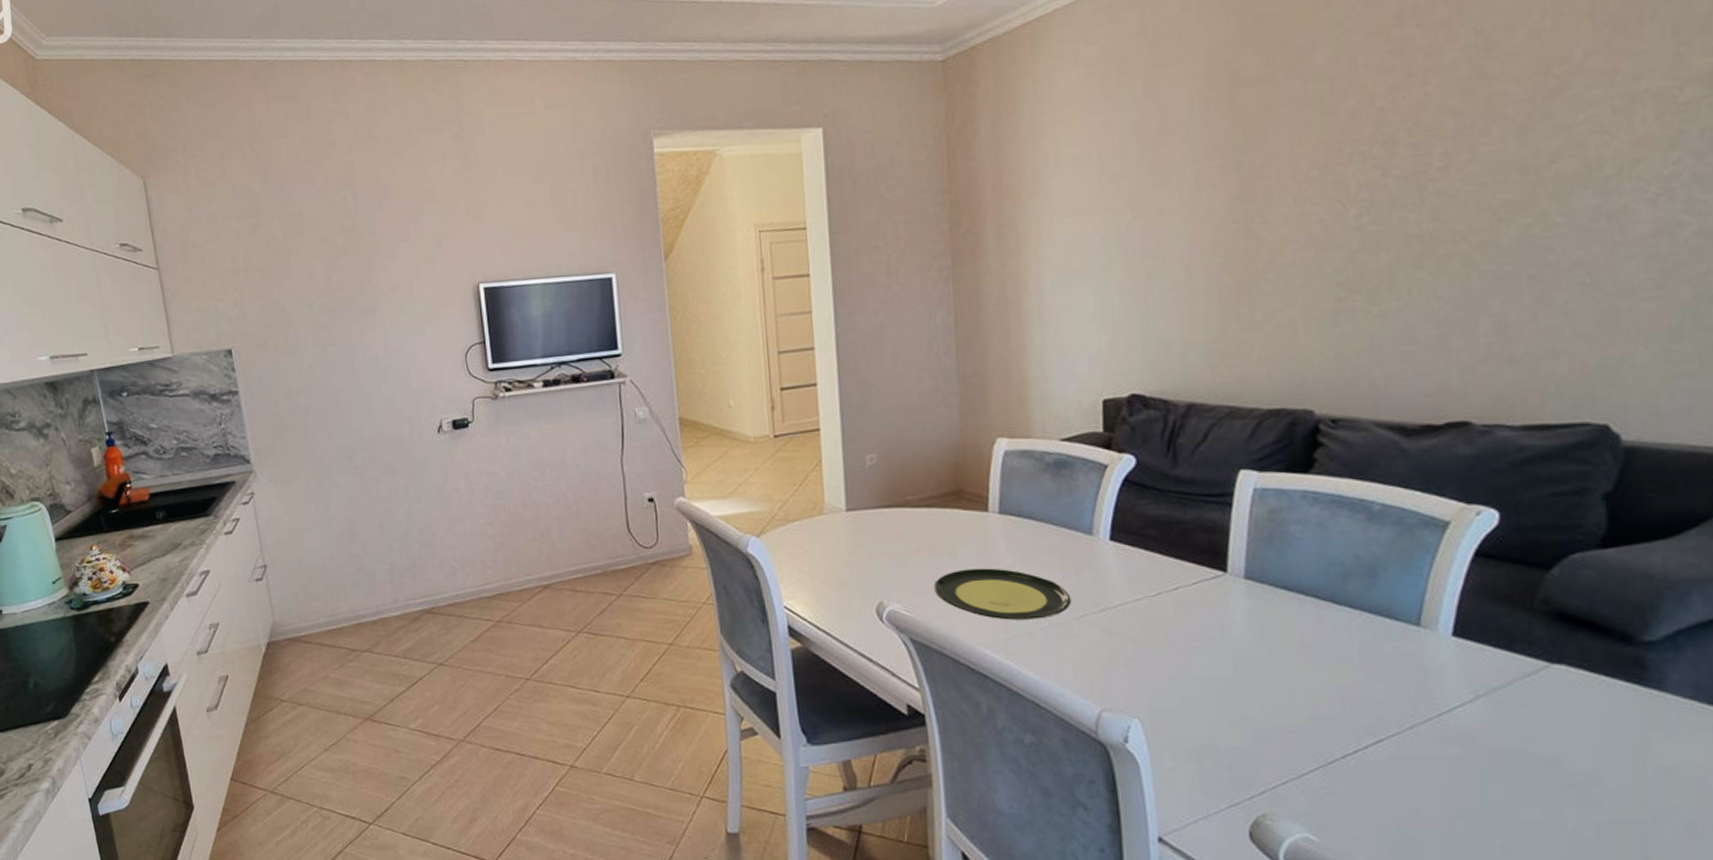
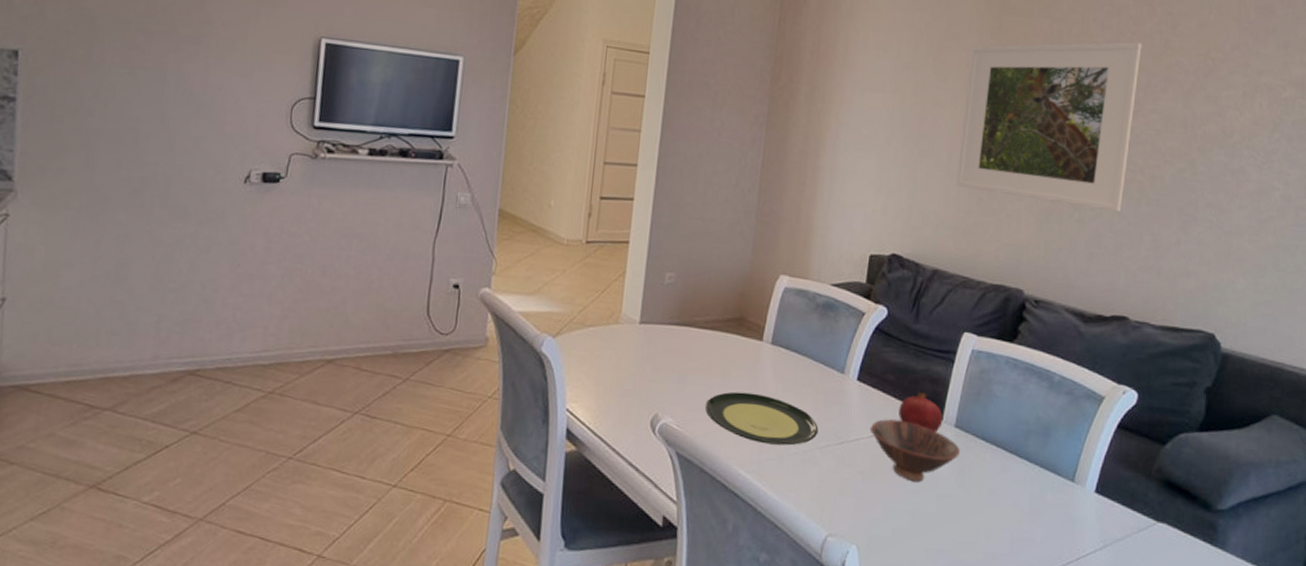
bowl: none [1134,578,1256,645] -> present [870,419,960,482]
fruit: none [1168,543,1228,588] -> present [898,391,943,433]
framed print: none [1197,79,1443,304] -> present [955,42,1142,212]

